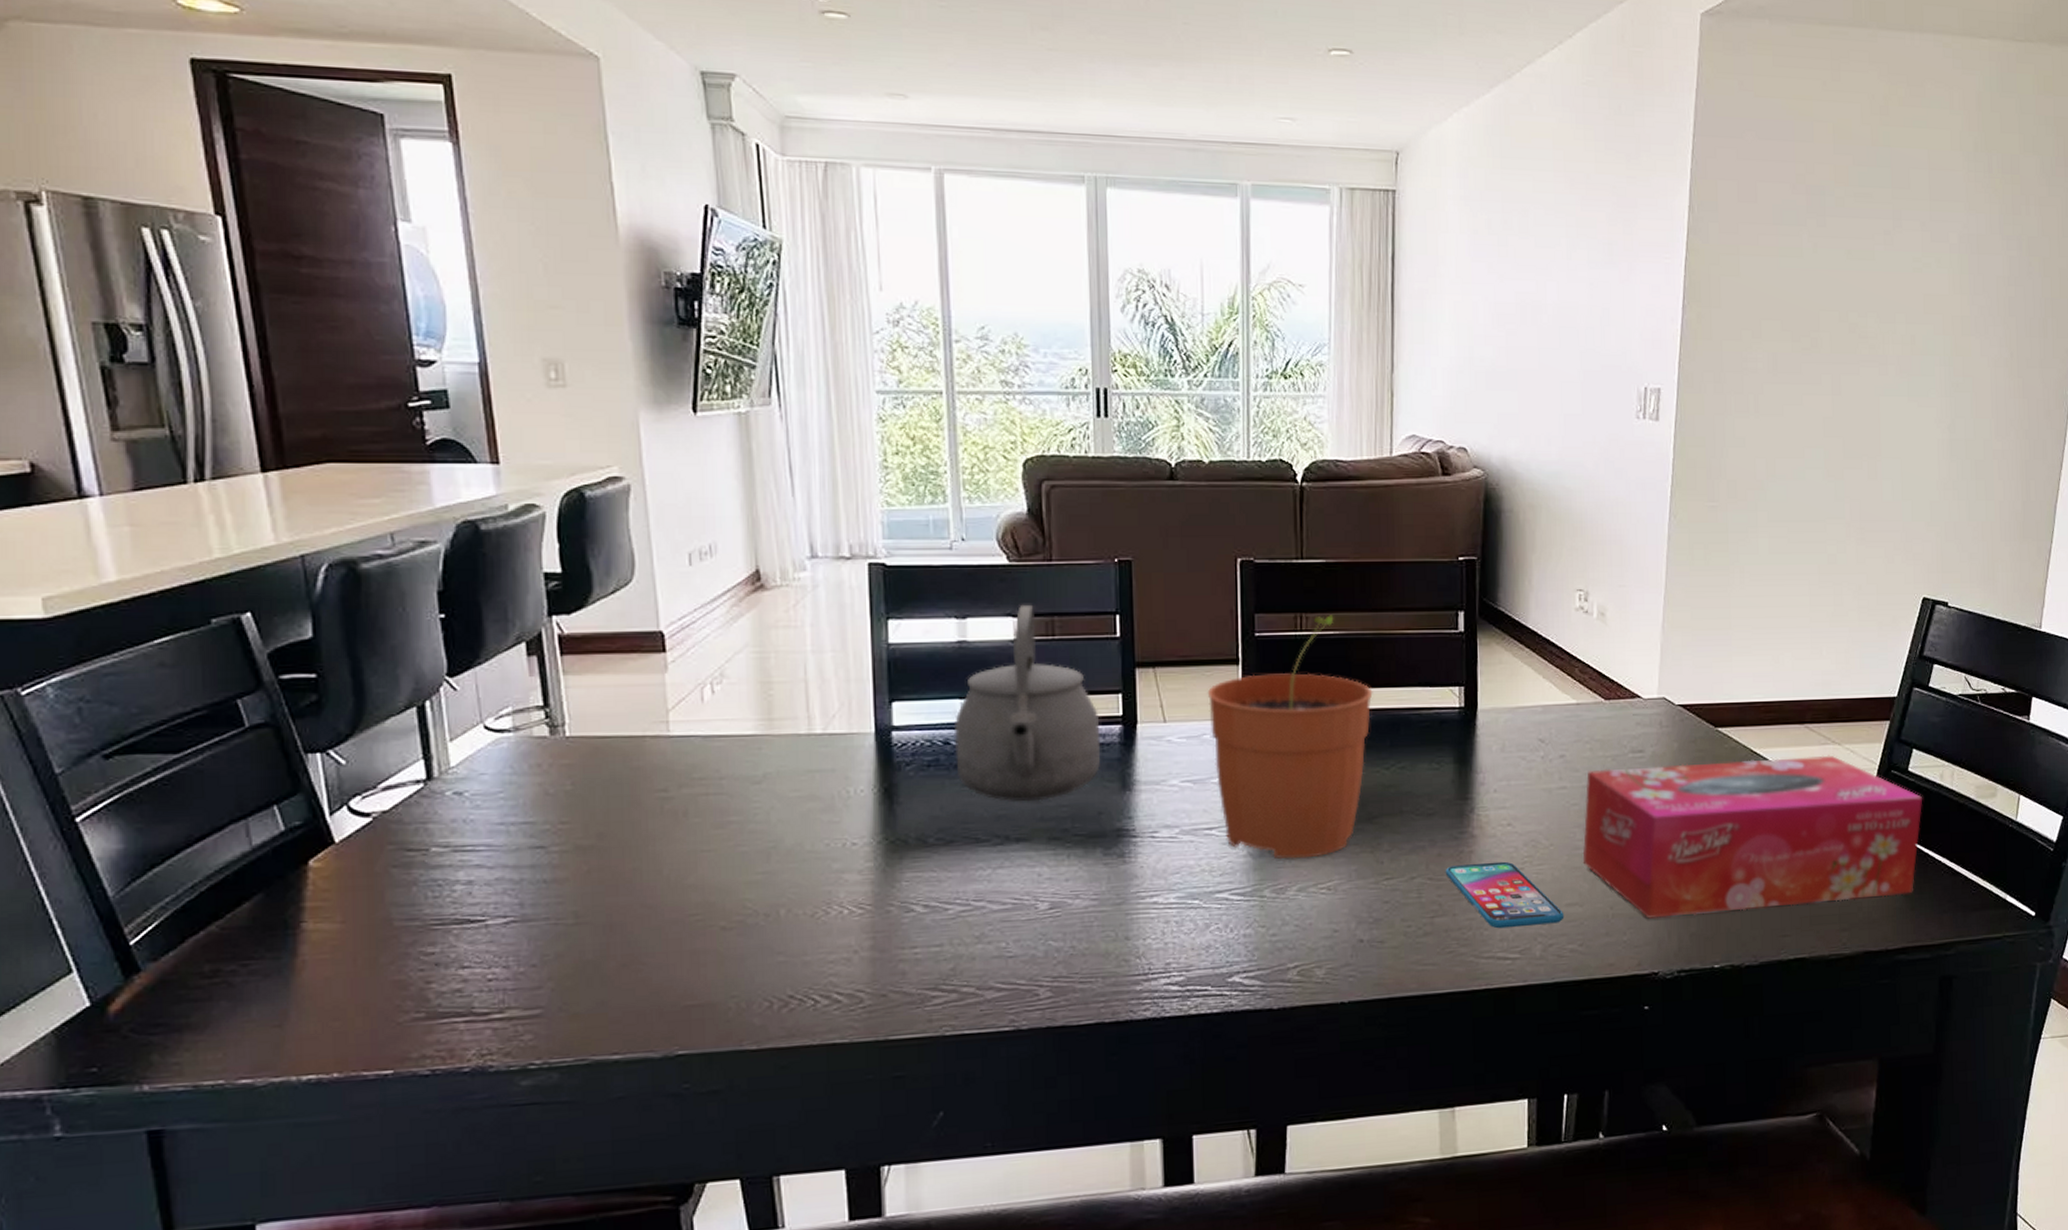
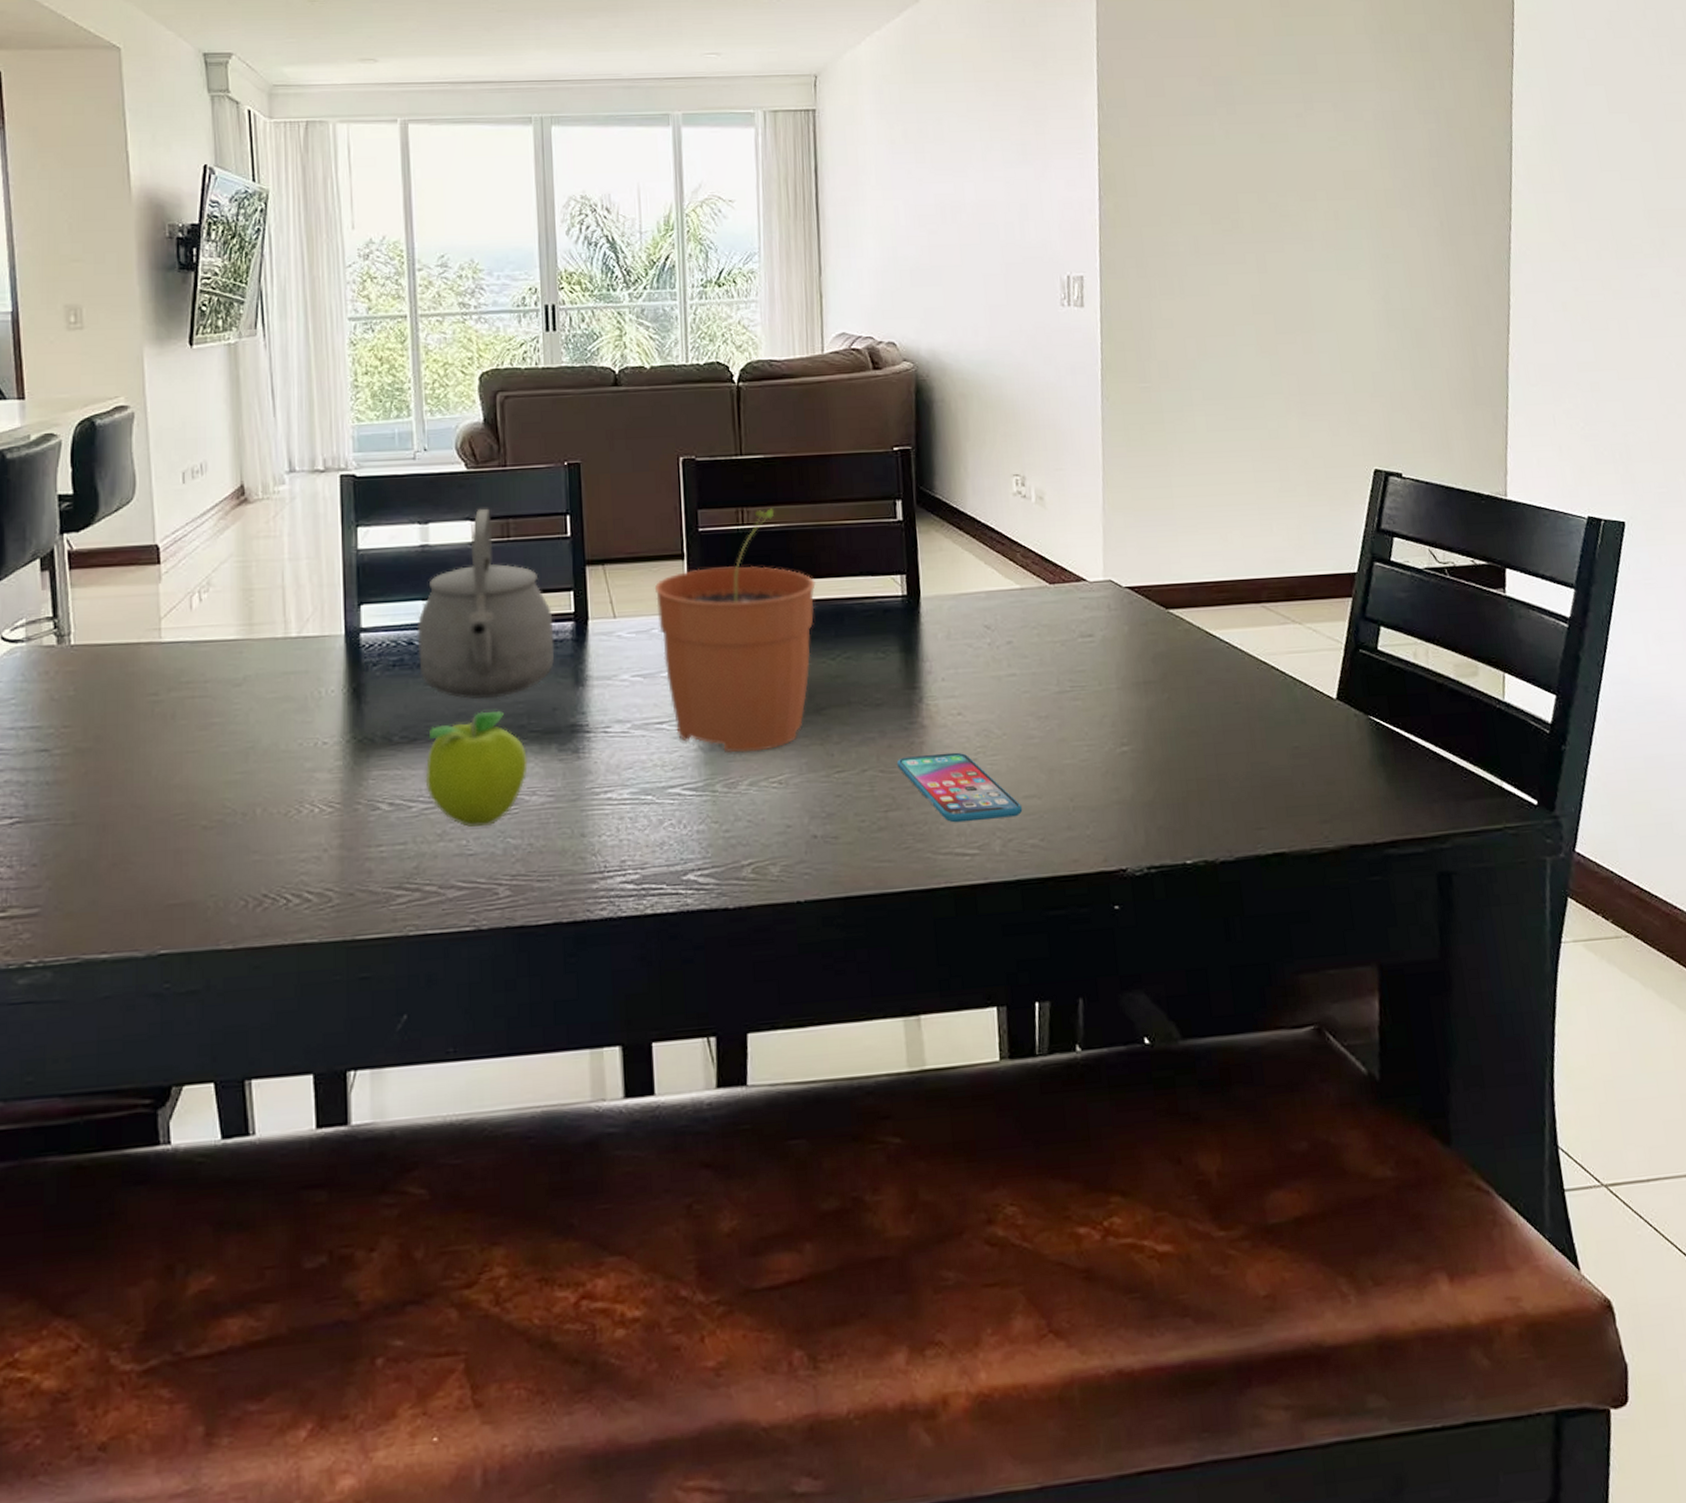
fruit: none [962,814,1071,930] -> present [425,711,528,827]
tissue box: present [1582,755,1923,919] -> none [1035,635,1398,811]

